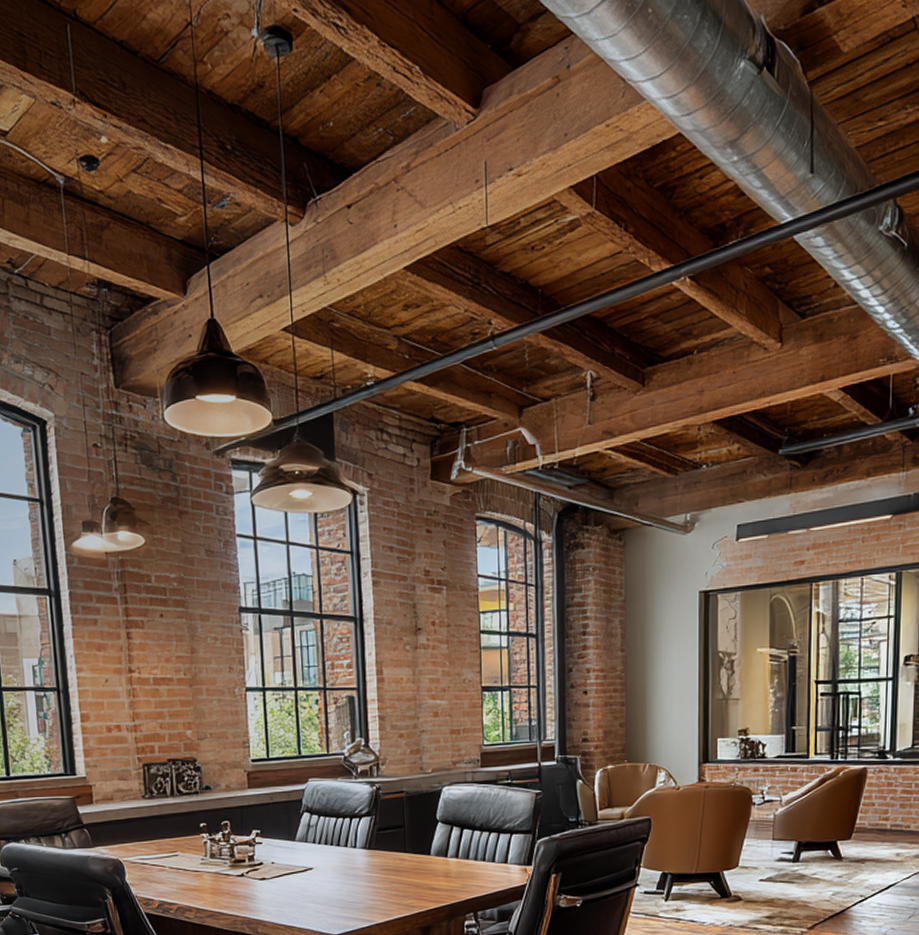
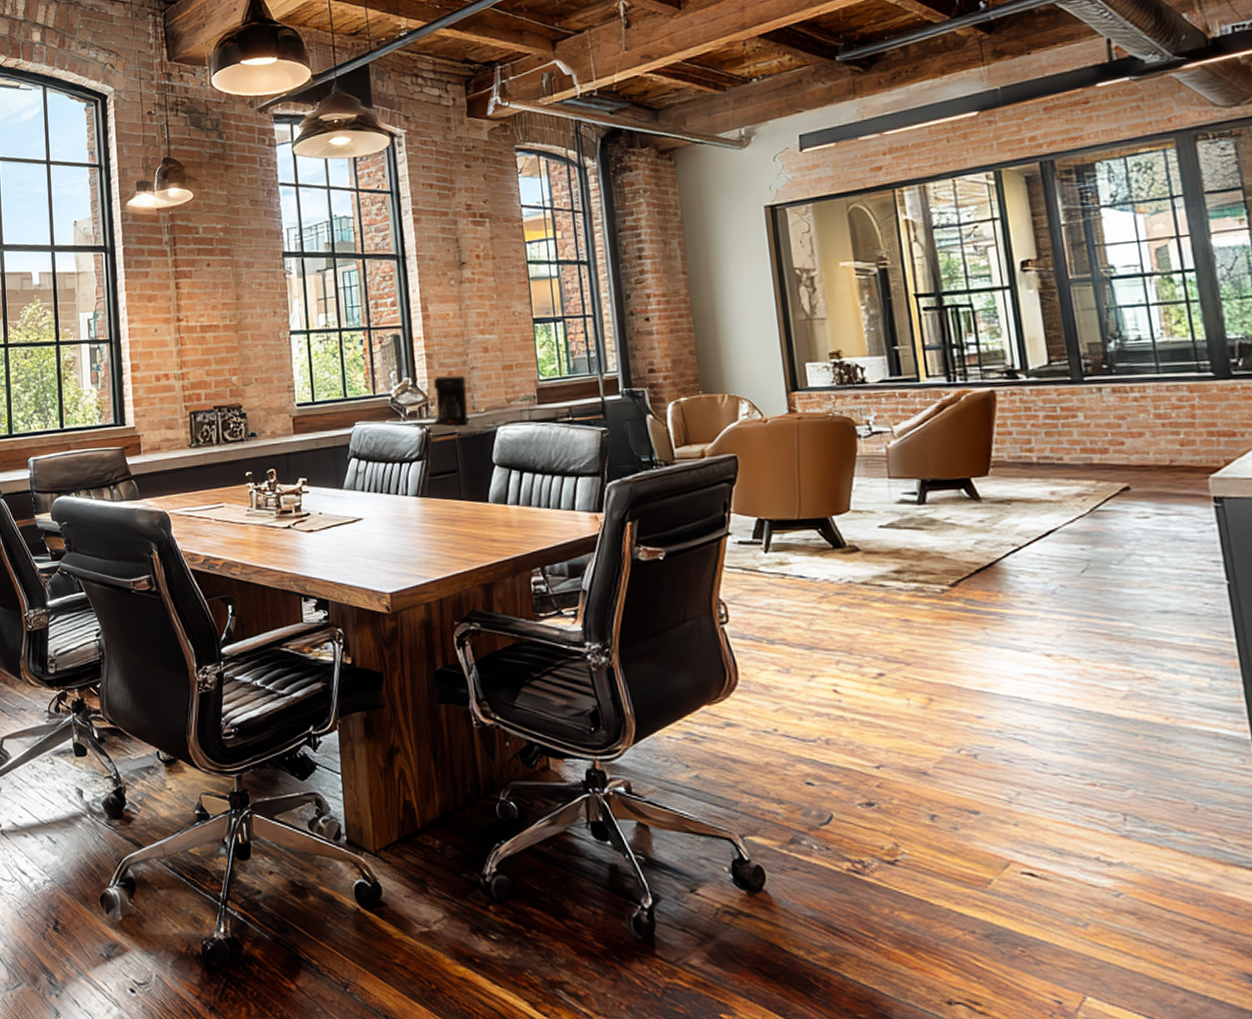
coffee maker: none [383,737,417,785] -> present [433,375,469,426]

